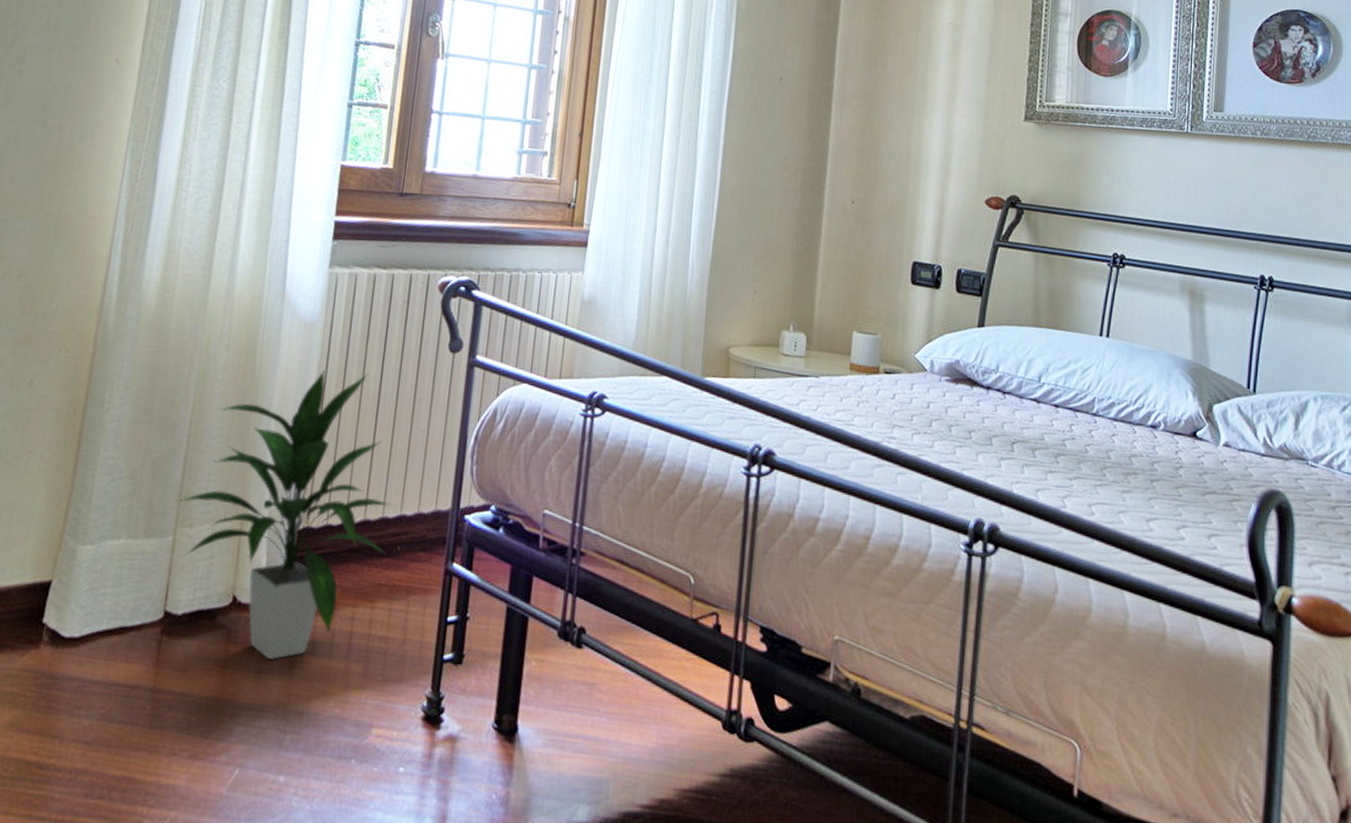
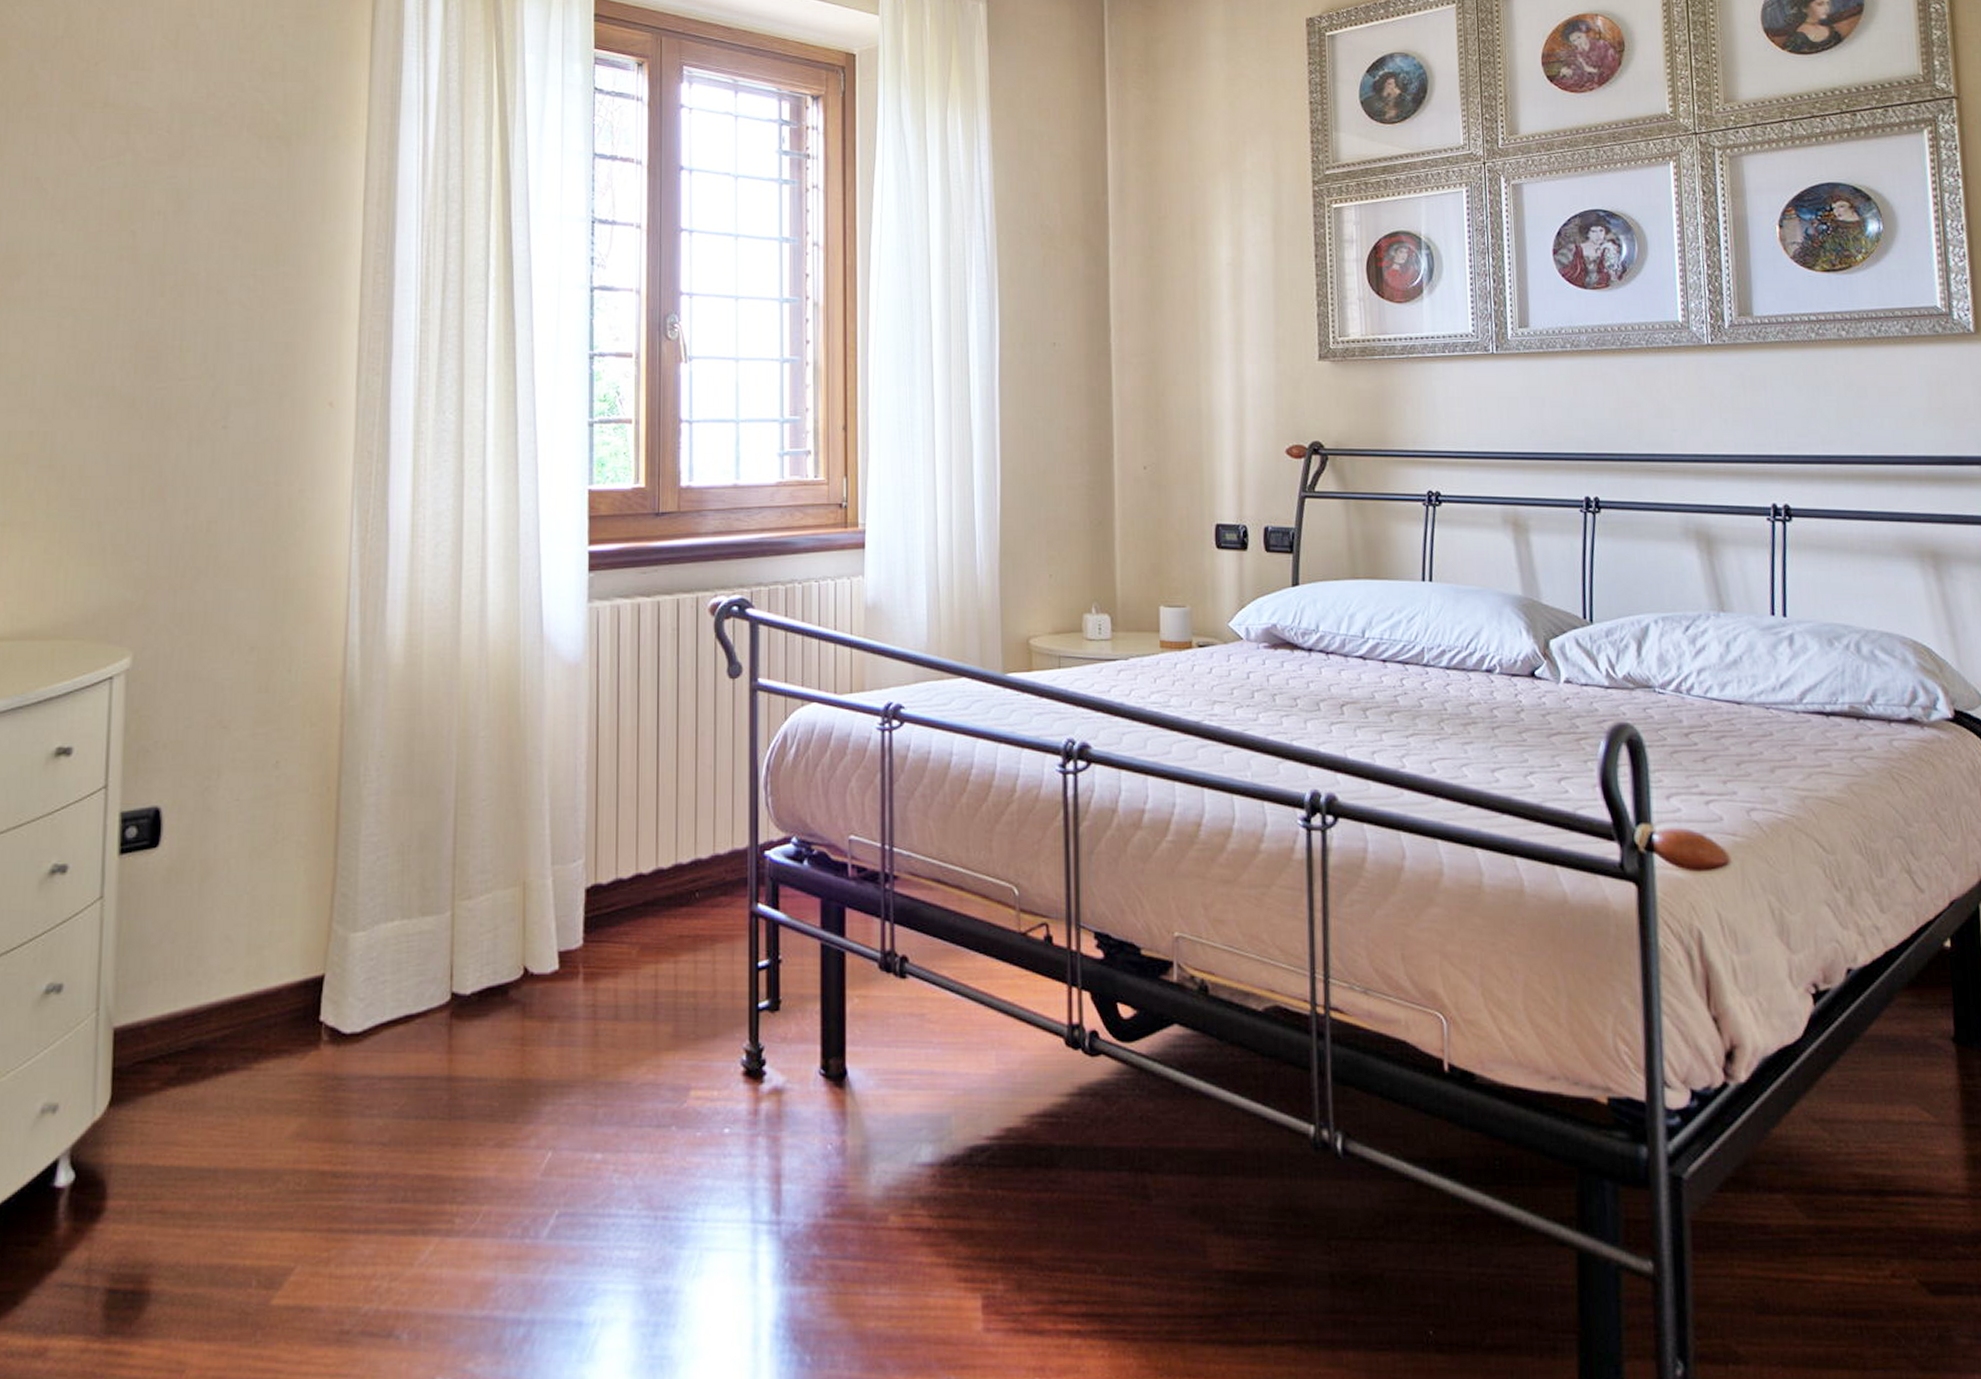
indoor plant: present [175,370,393,660] -> none [449,711,686,1030]

